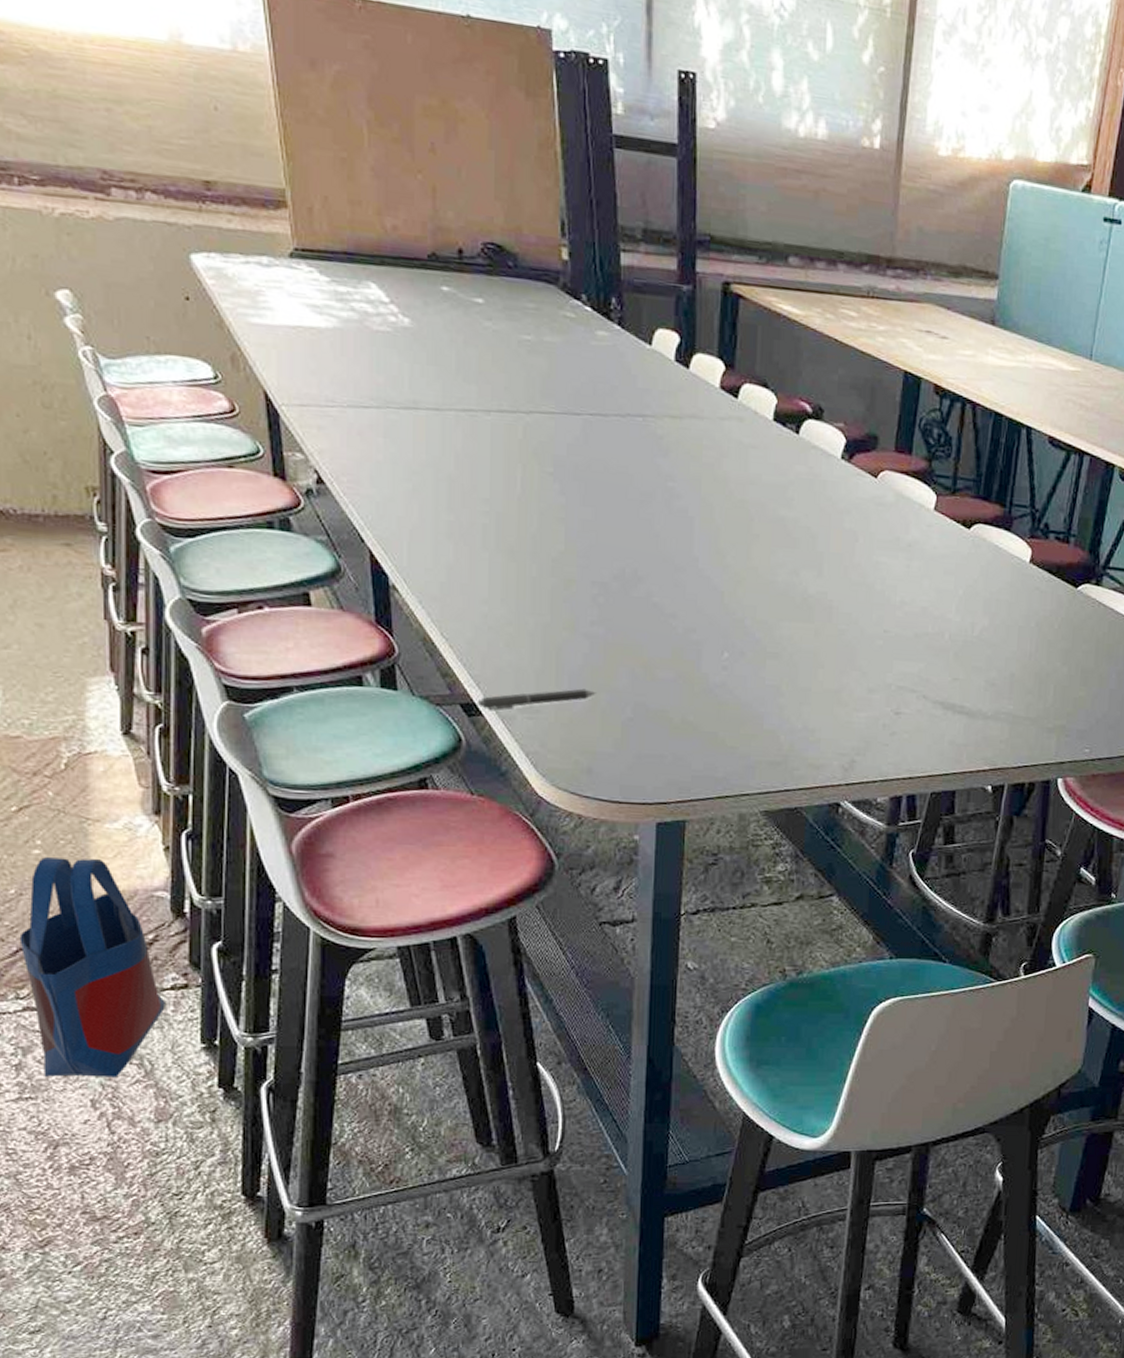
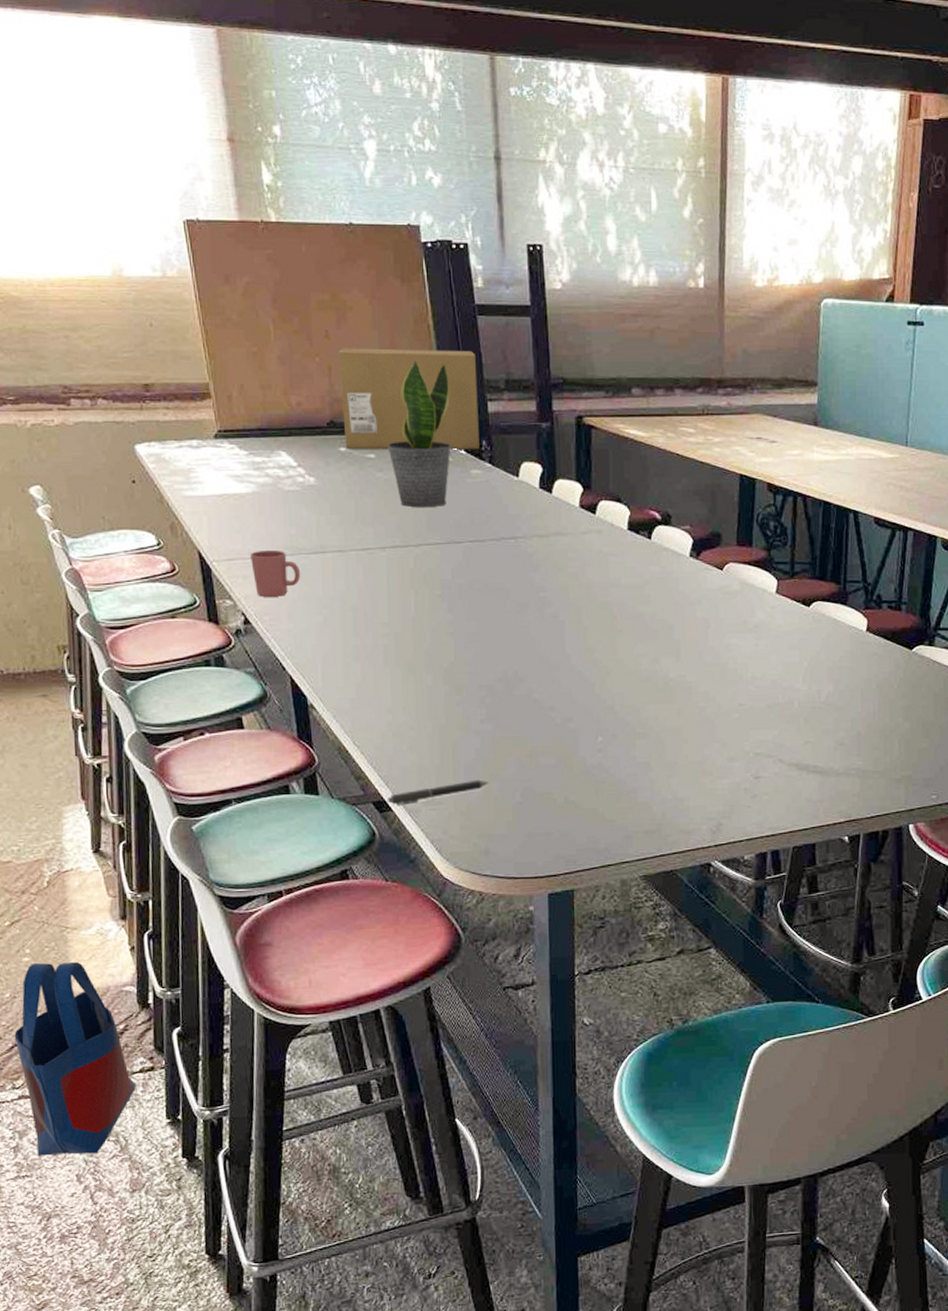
mug: none [327,398,388,456] -> present [249,549,301,597]
box: none [445,166,611,308] -> present [338,348,480,450]
potted plant: none [499,191,576,370] -> present [387,359,451,507]

